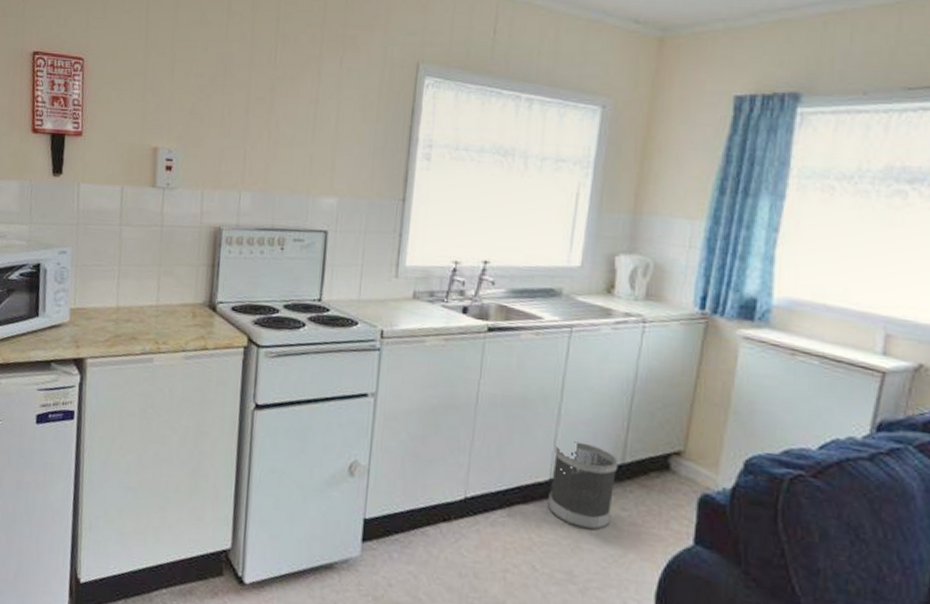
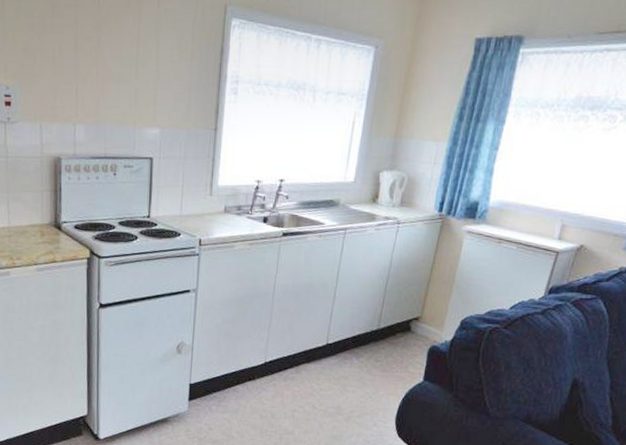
wastebasket: present [548,441,619,530] -> none [325,315,376,377]

